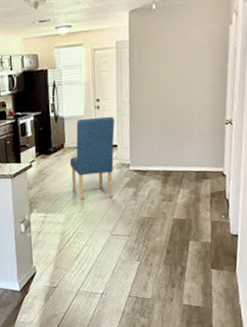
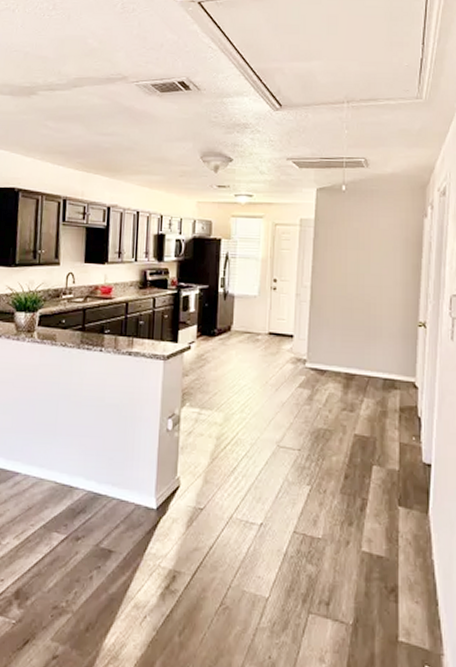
chair: present [69,116,115,200] -> none [235,299,292,399]

